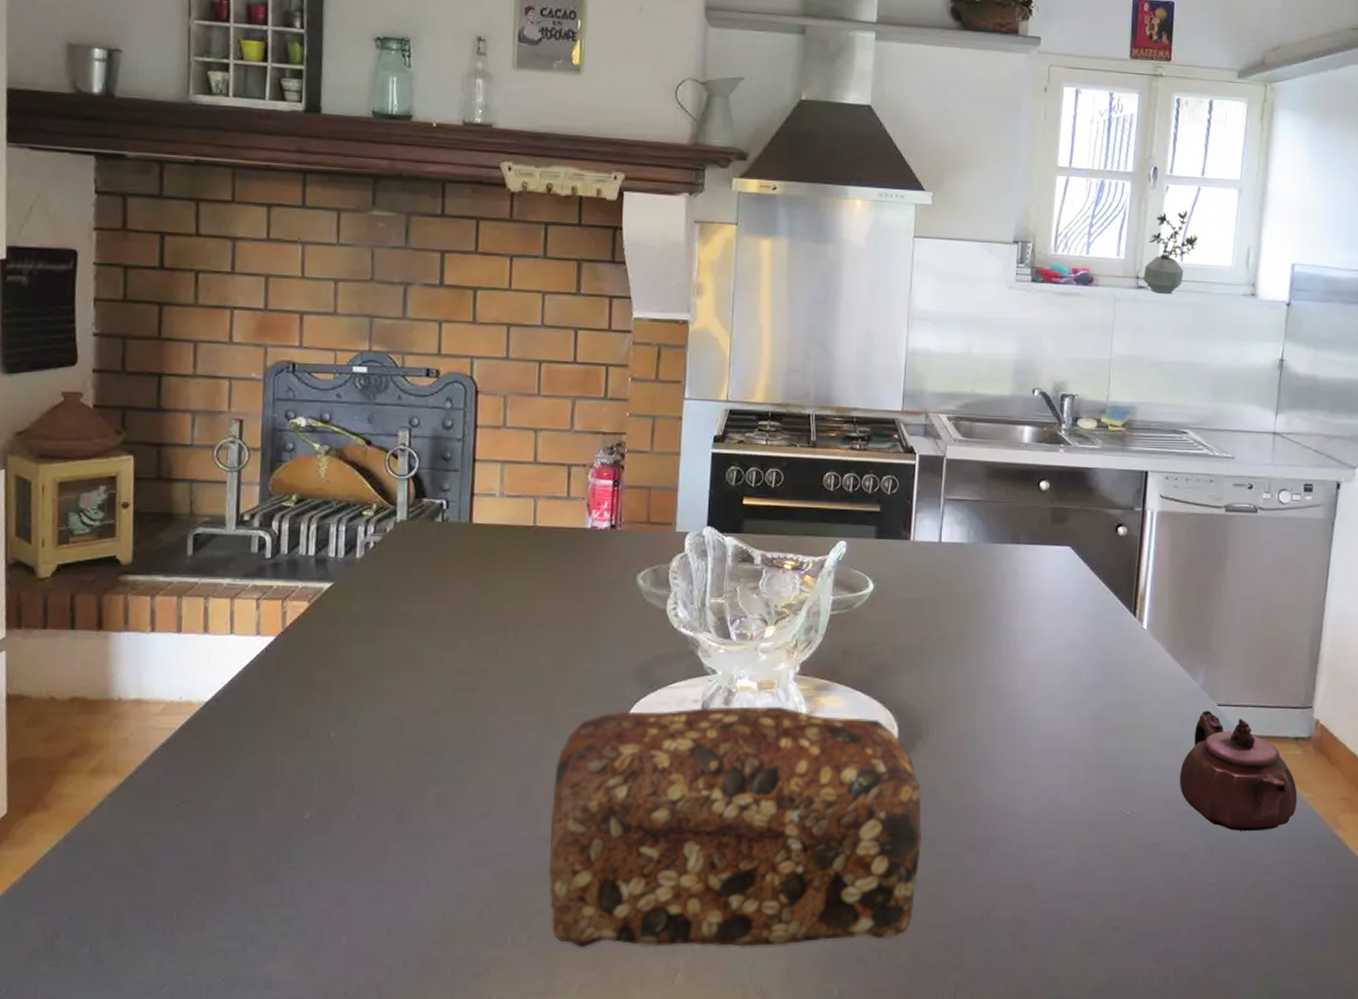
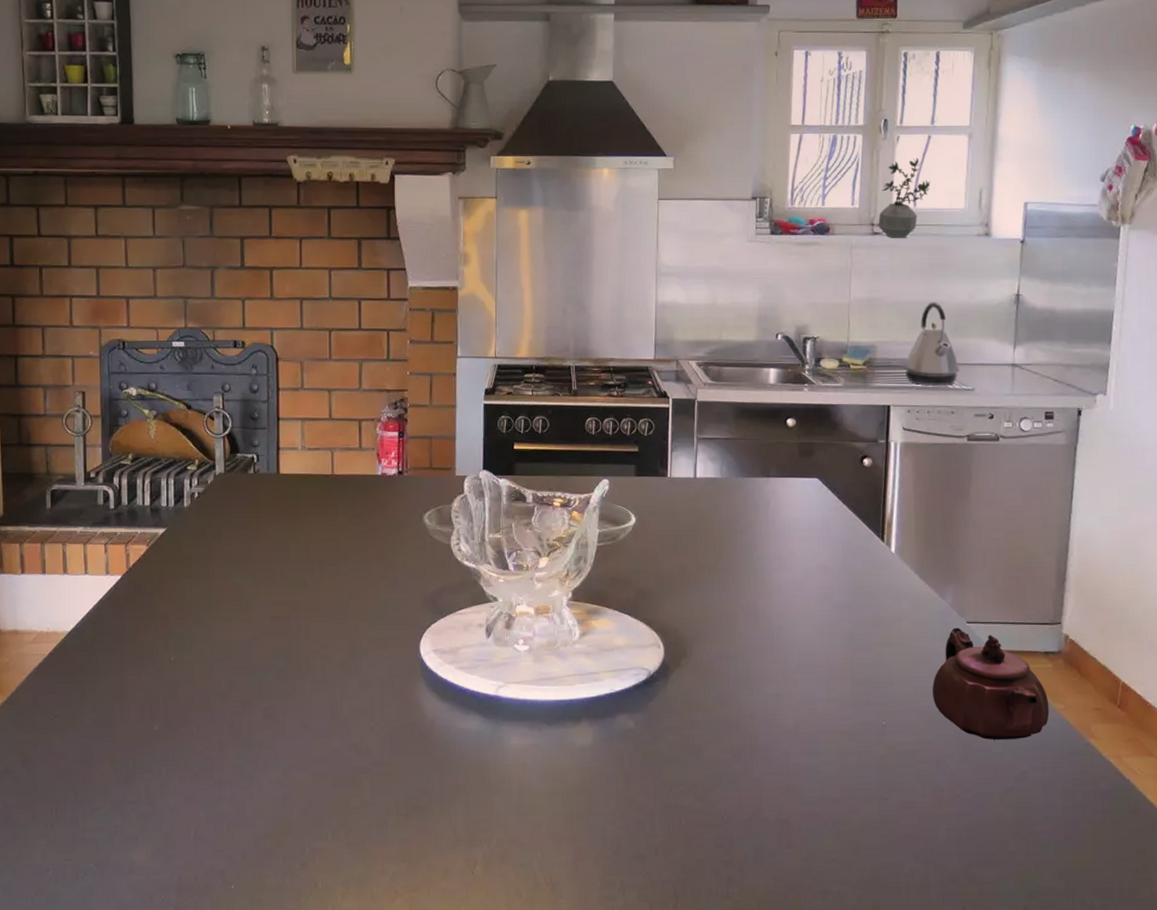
bread loaf: present [548,706,922,947] -> none [359,629,690,843]
kettle: none [1164,363,1220,452] -> present [904,302,959,386]

